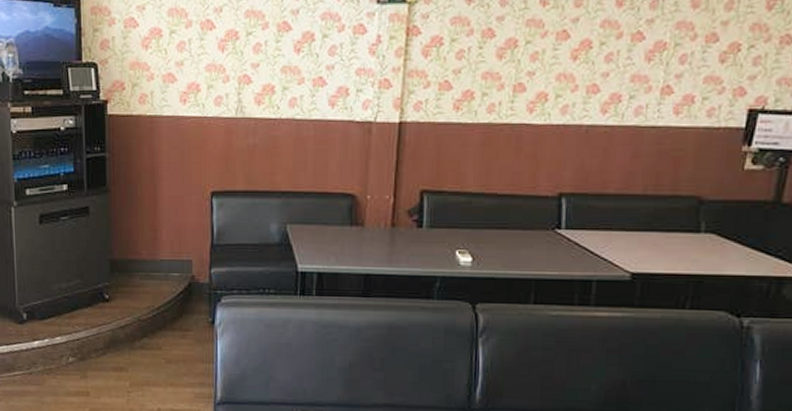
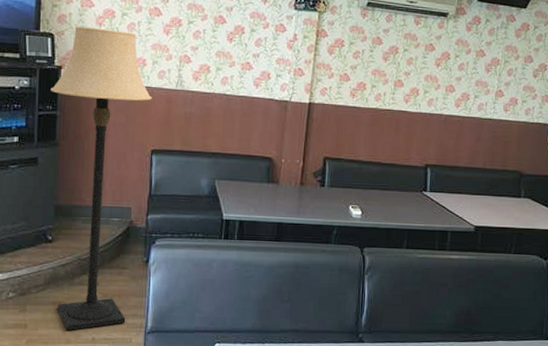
lamp: none [97,51,209,400] -> present [51,26,152,330]

